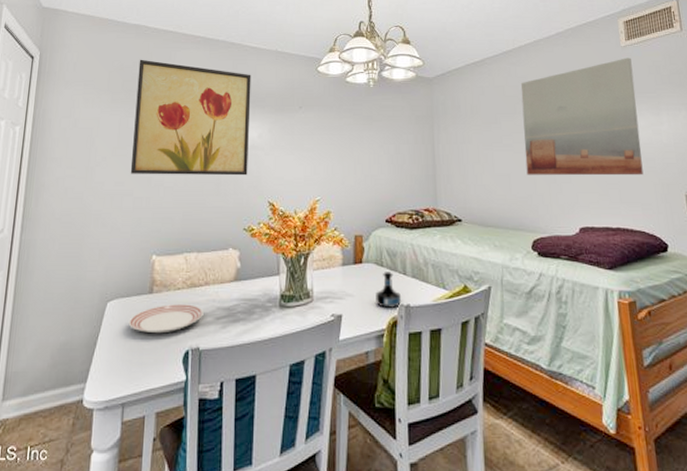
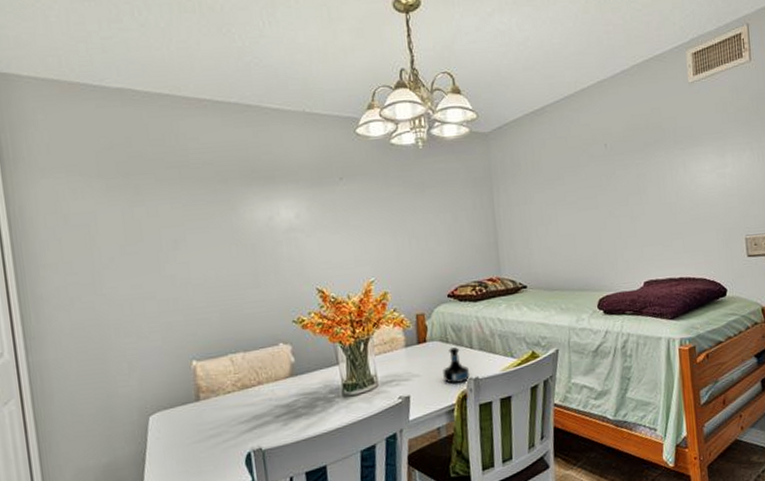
dinner plate: present [128,304,204,334] -> none [177,406,261,442]
wall art: present [130,59,251,176] -> none [132,133,289,274]
wall art: present [520,57,643,176] -> none [584,95,707,233]

